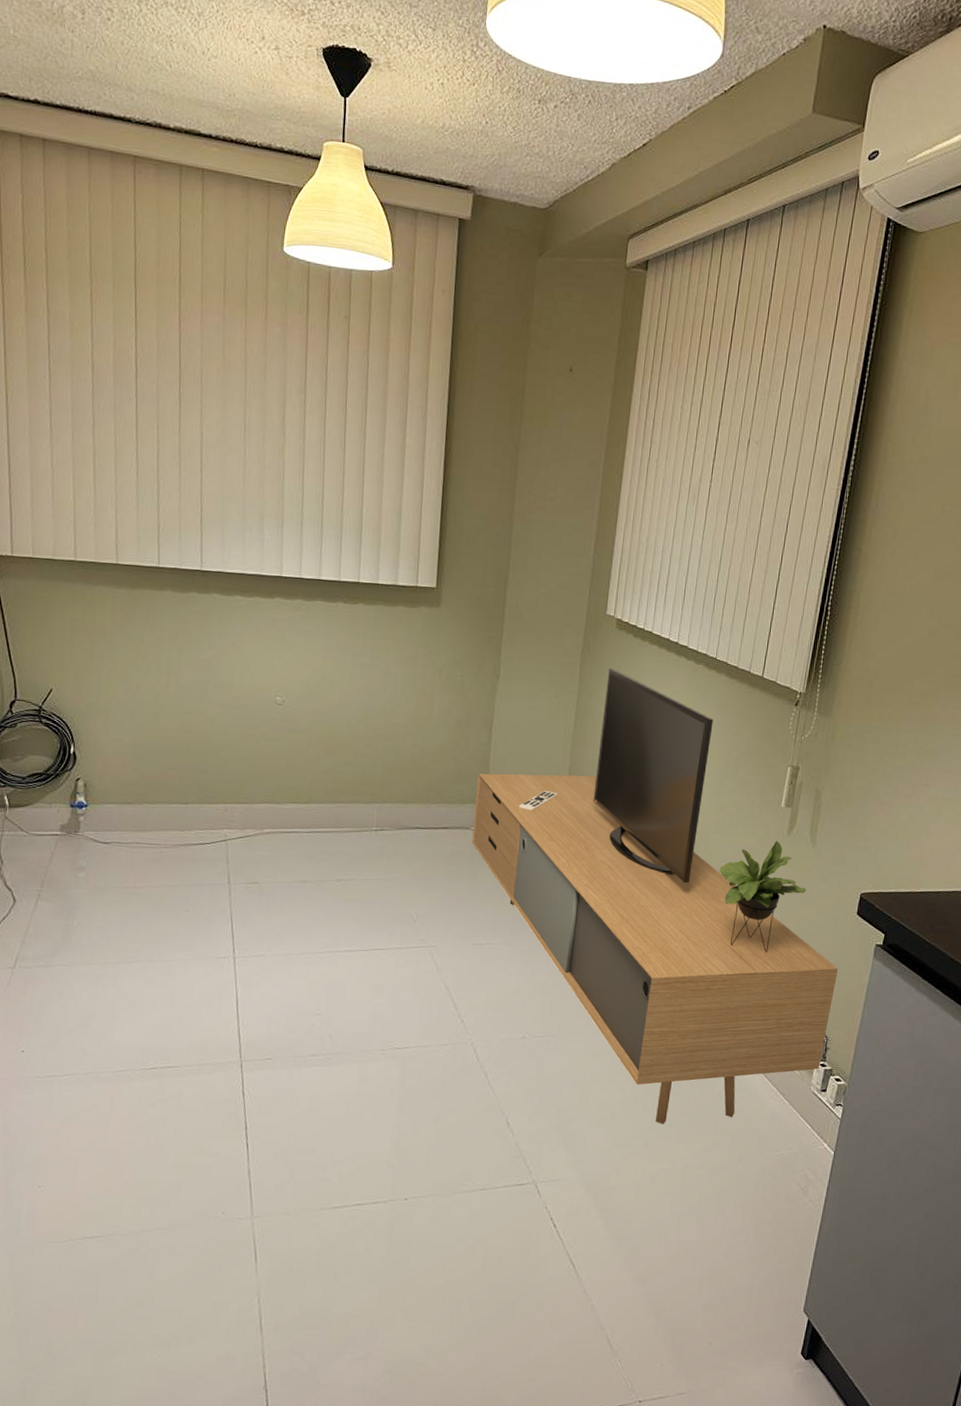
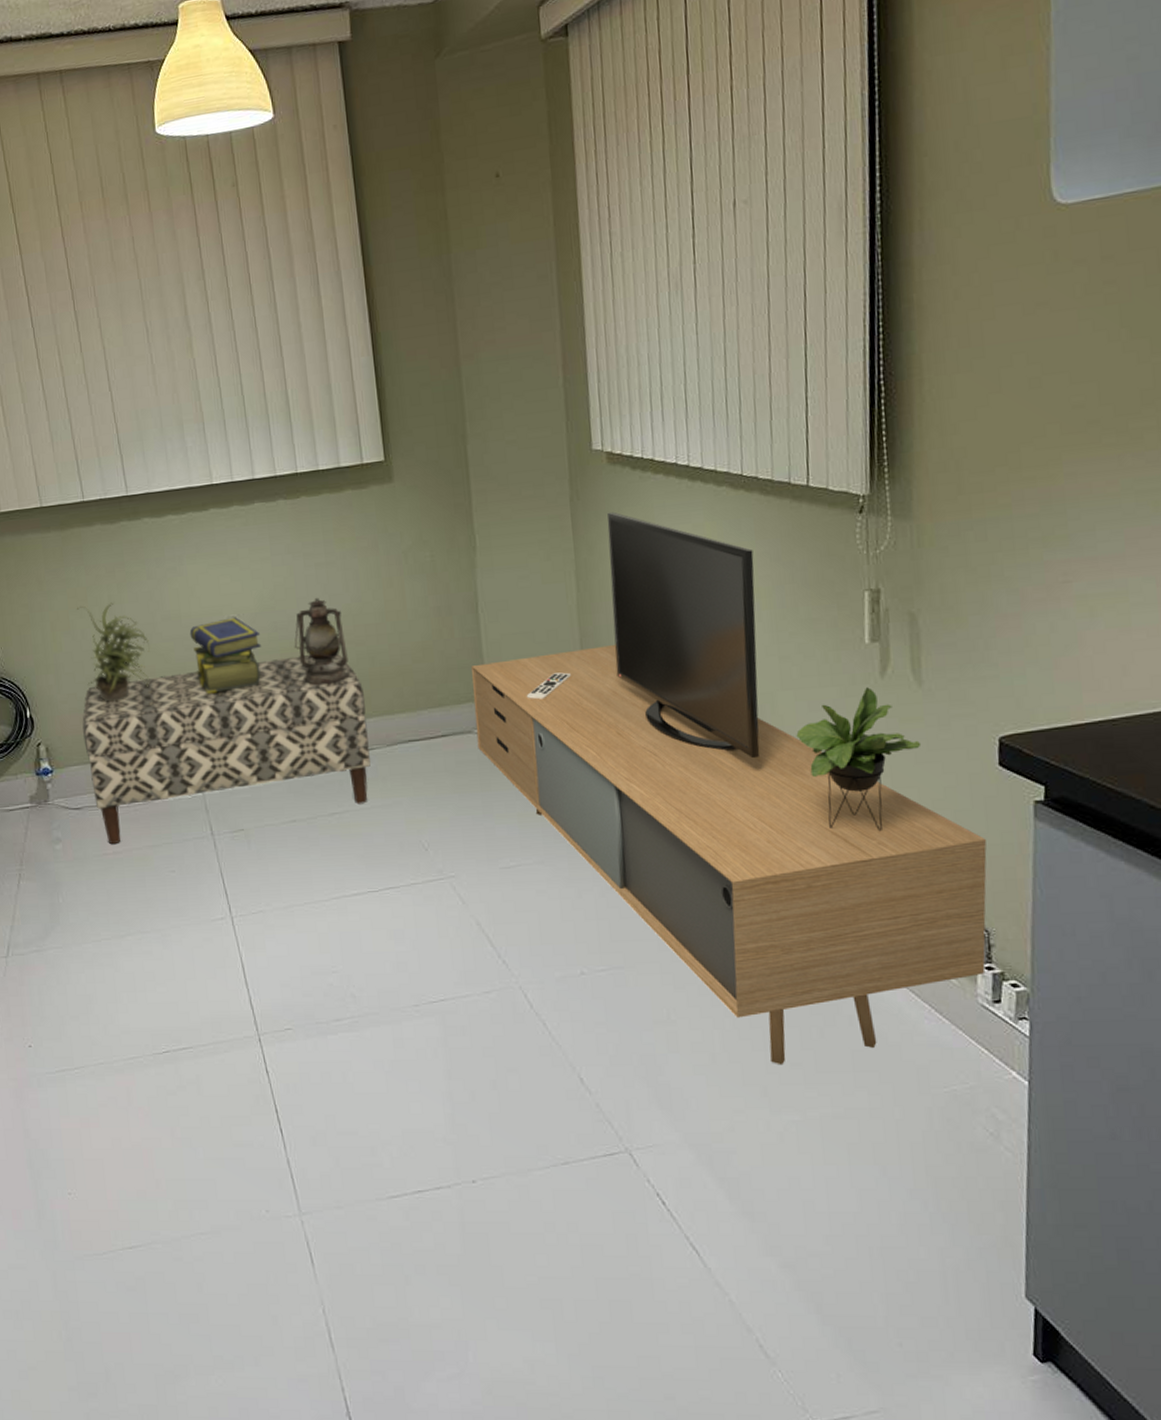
bench: none [122,735,385,880] -> present [82,654,371,845]
potted plant: none [134,660,199,753] -> present [76,602,150,702]
stack of books: none [238,696,303,760] -> present [189,617,262,694]
lantern: none [330,693,376,770] -> present [294,598,349,686]

